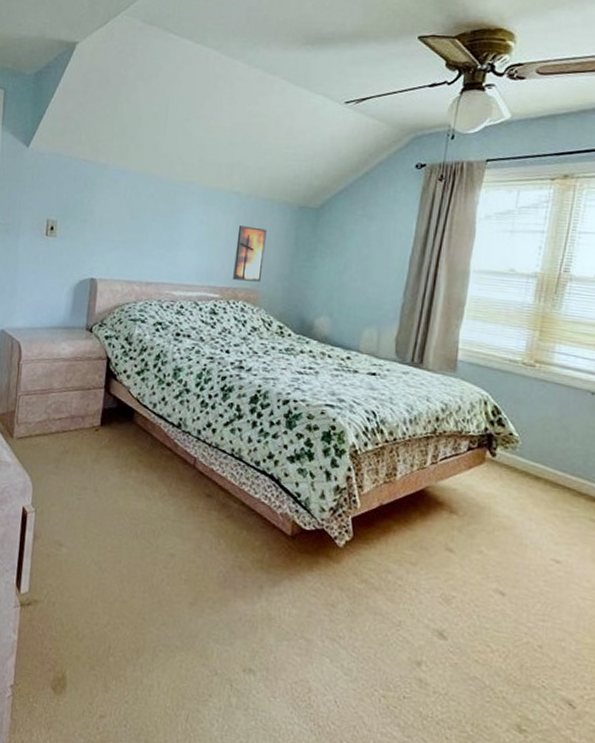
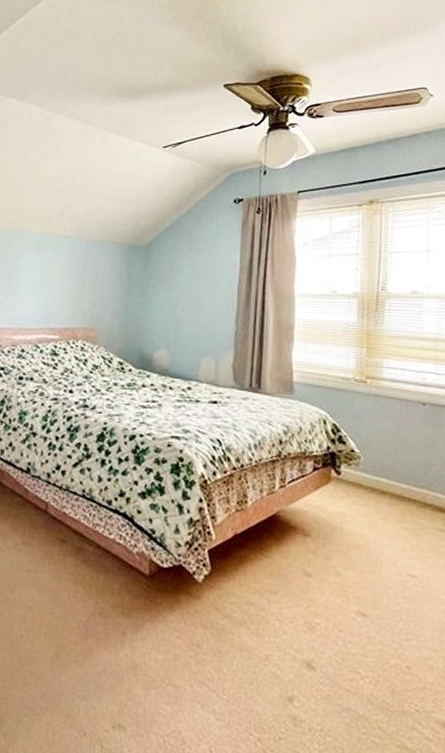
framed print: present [233,226,267,282] -> none [71,268,100,321]

